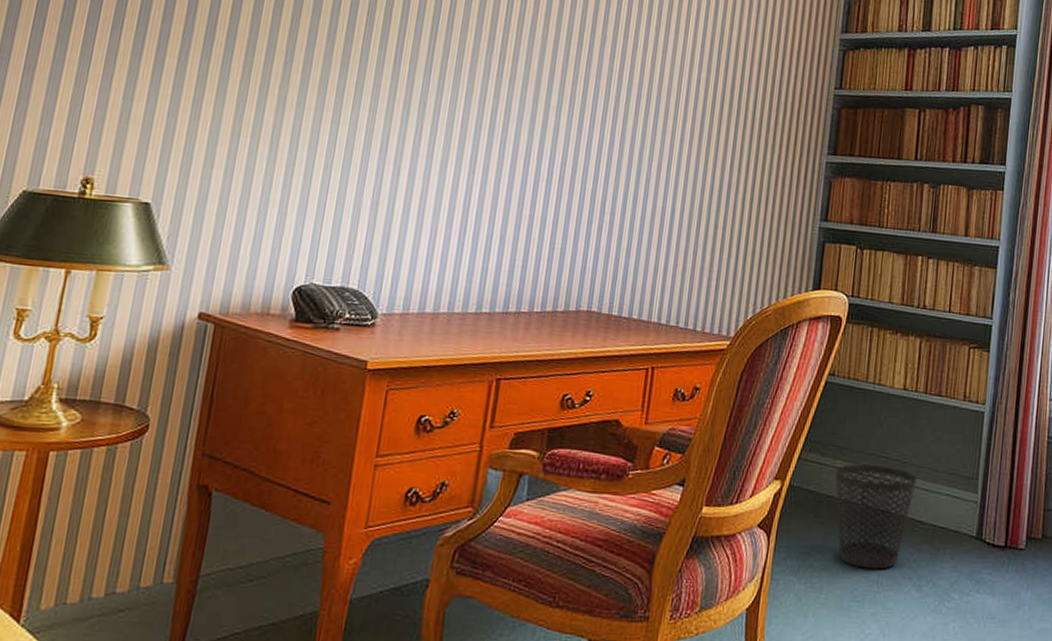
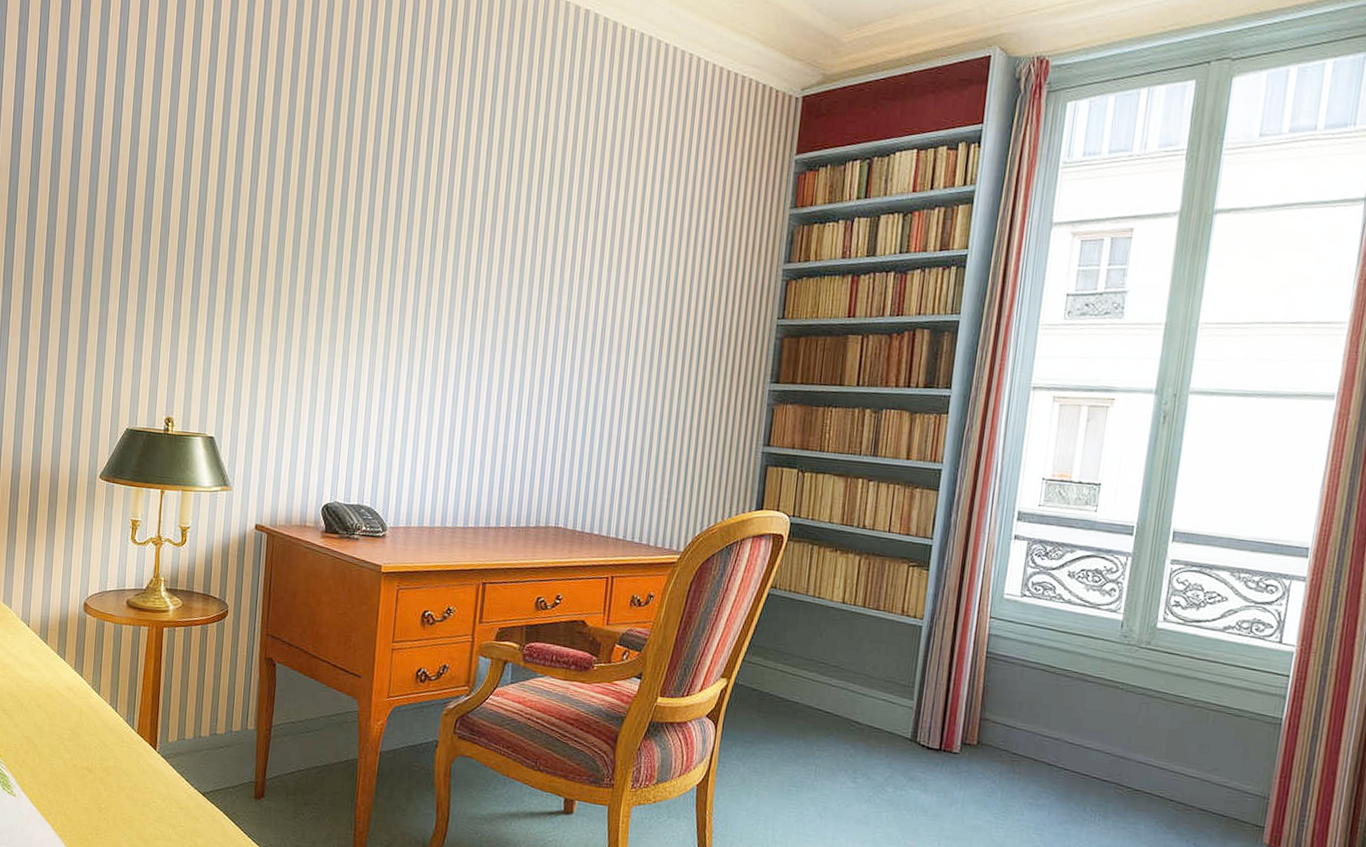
wastebasket: present [835,464,917,570] -> none [776,668,854,761]

